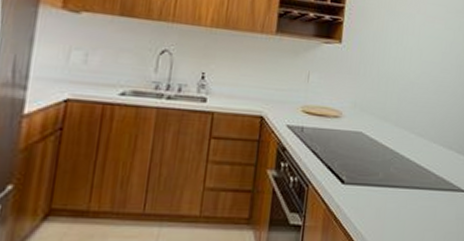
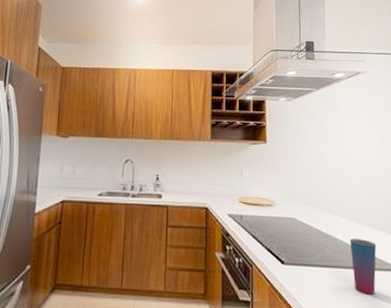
cup: none [414,157,442,216] -> present [349,239,377,295]

